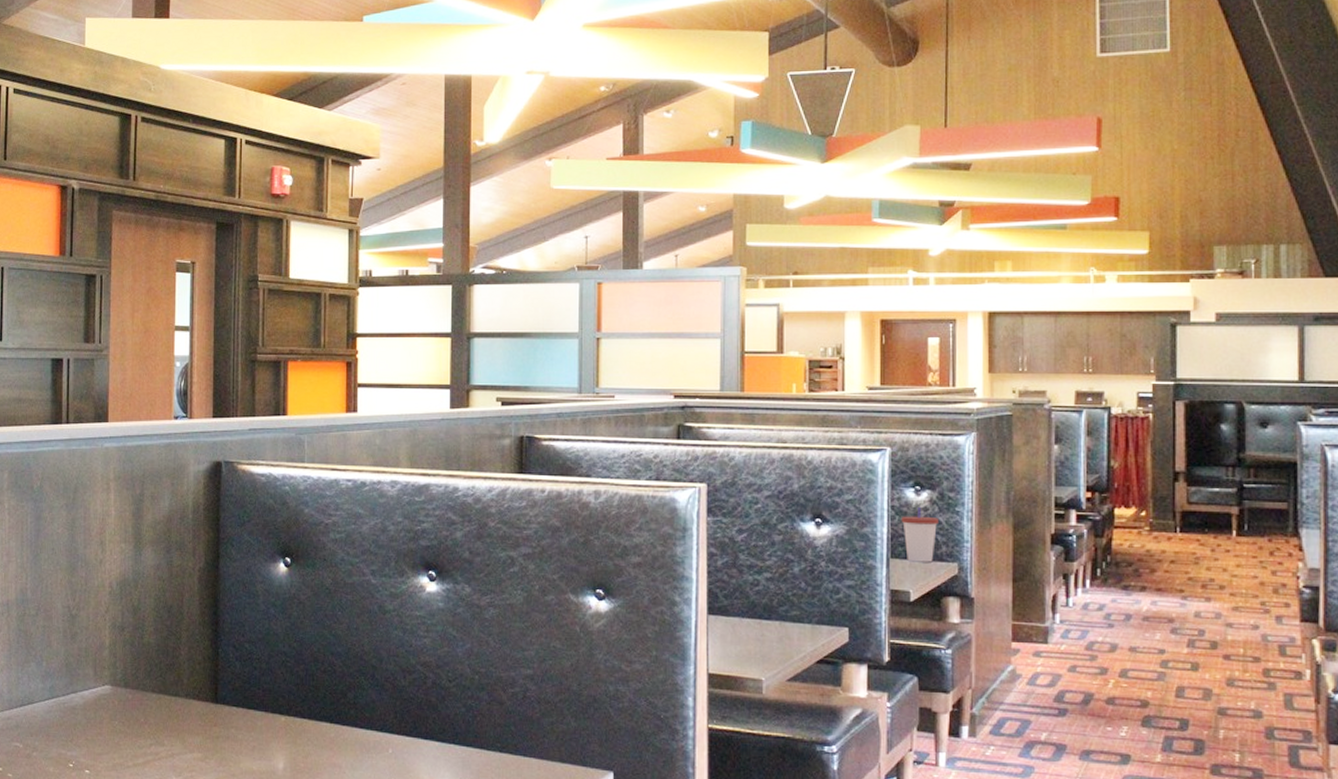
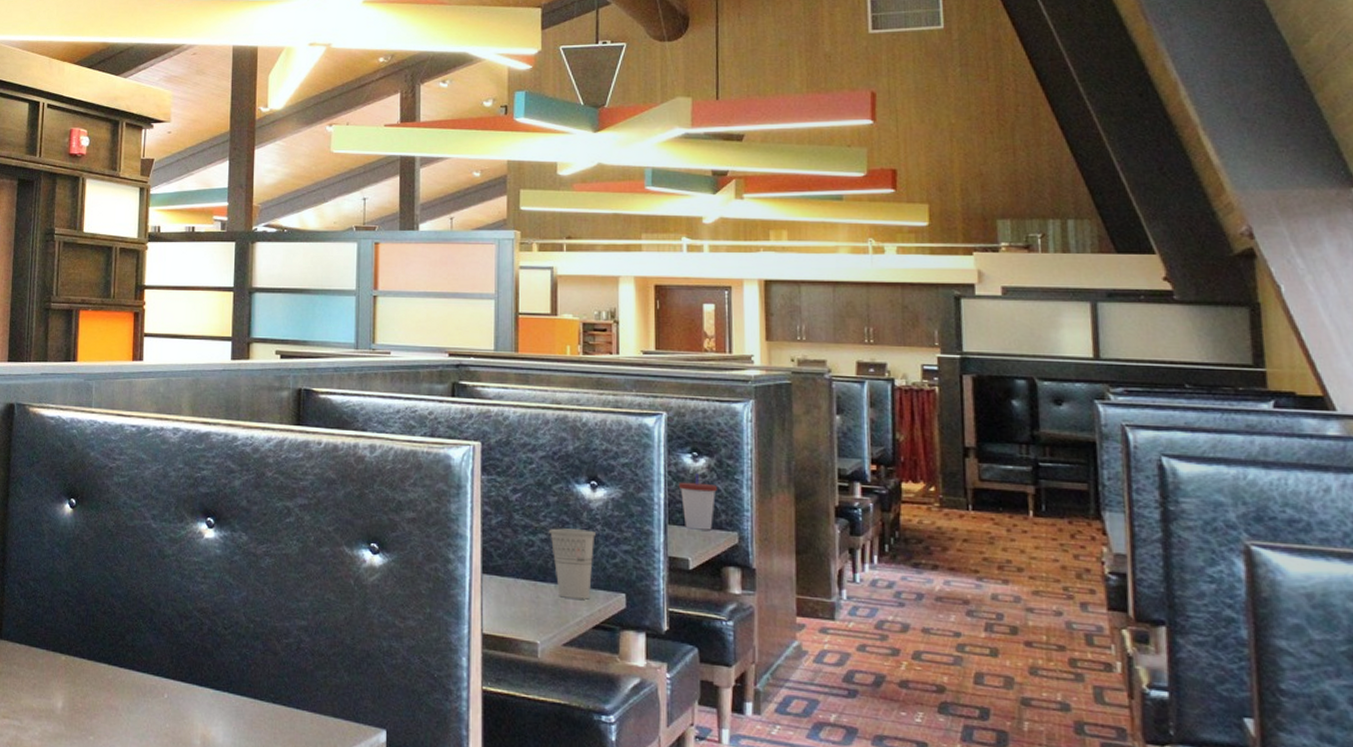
cup: none [773,566,821,635] -> present [548,528,597,600]

